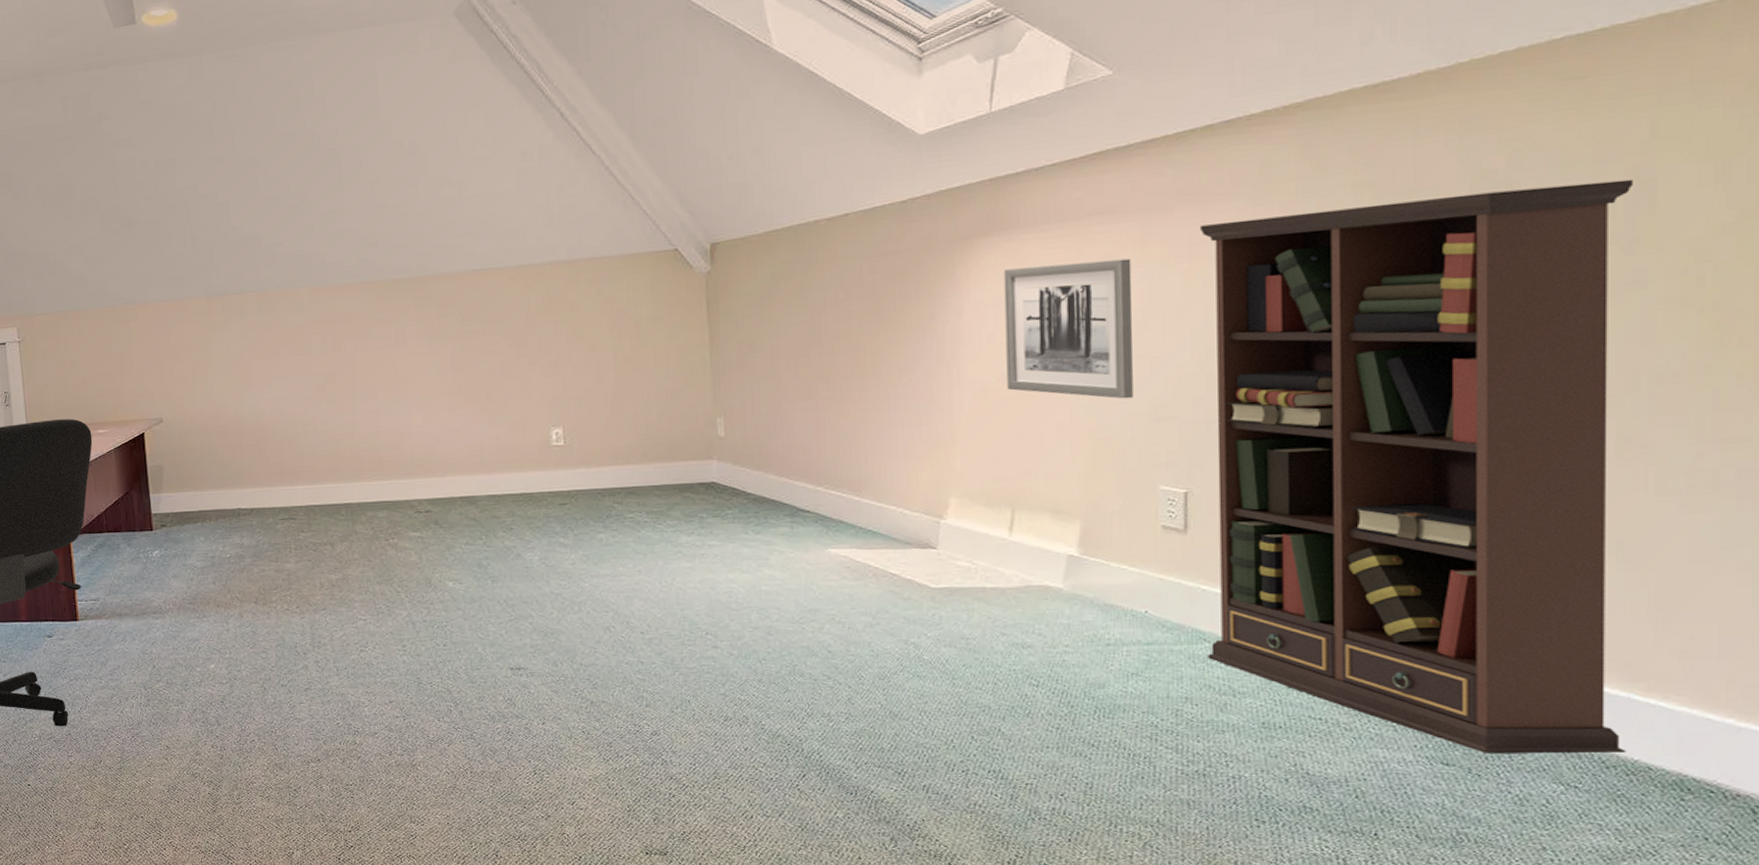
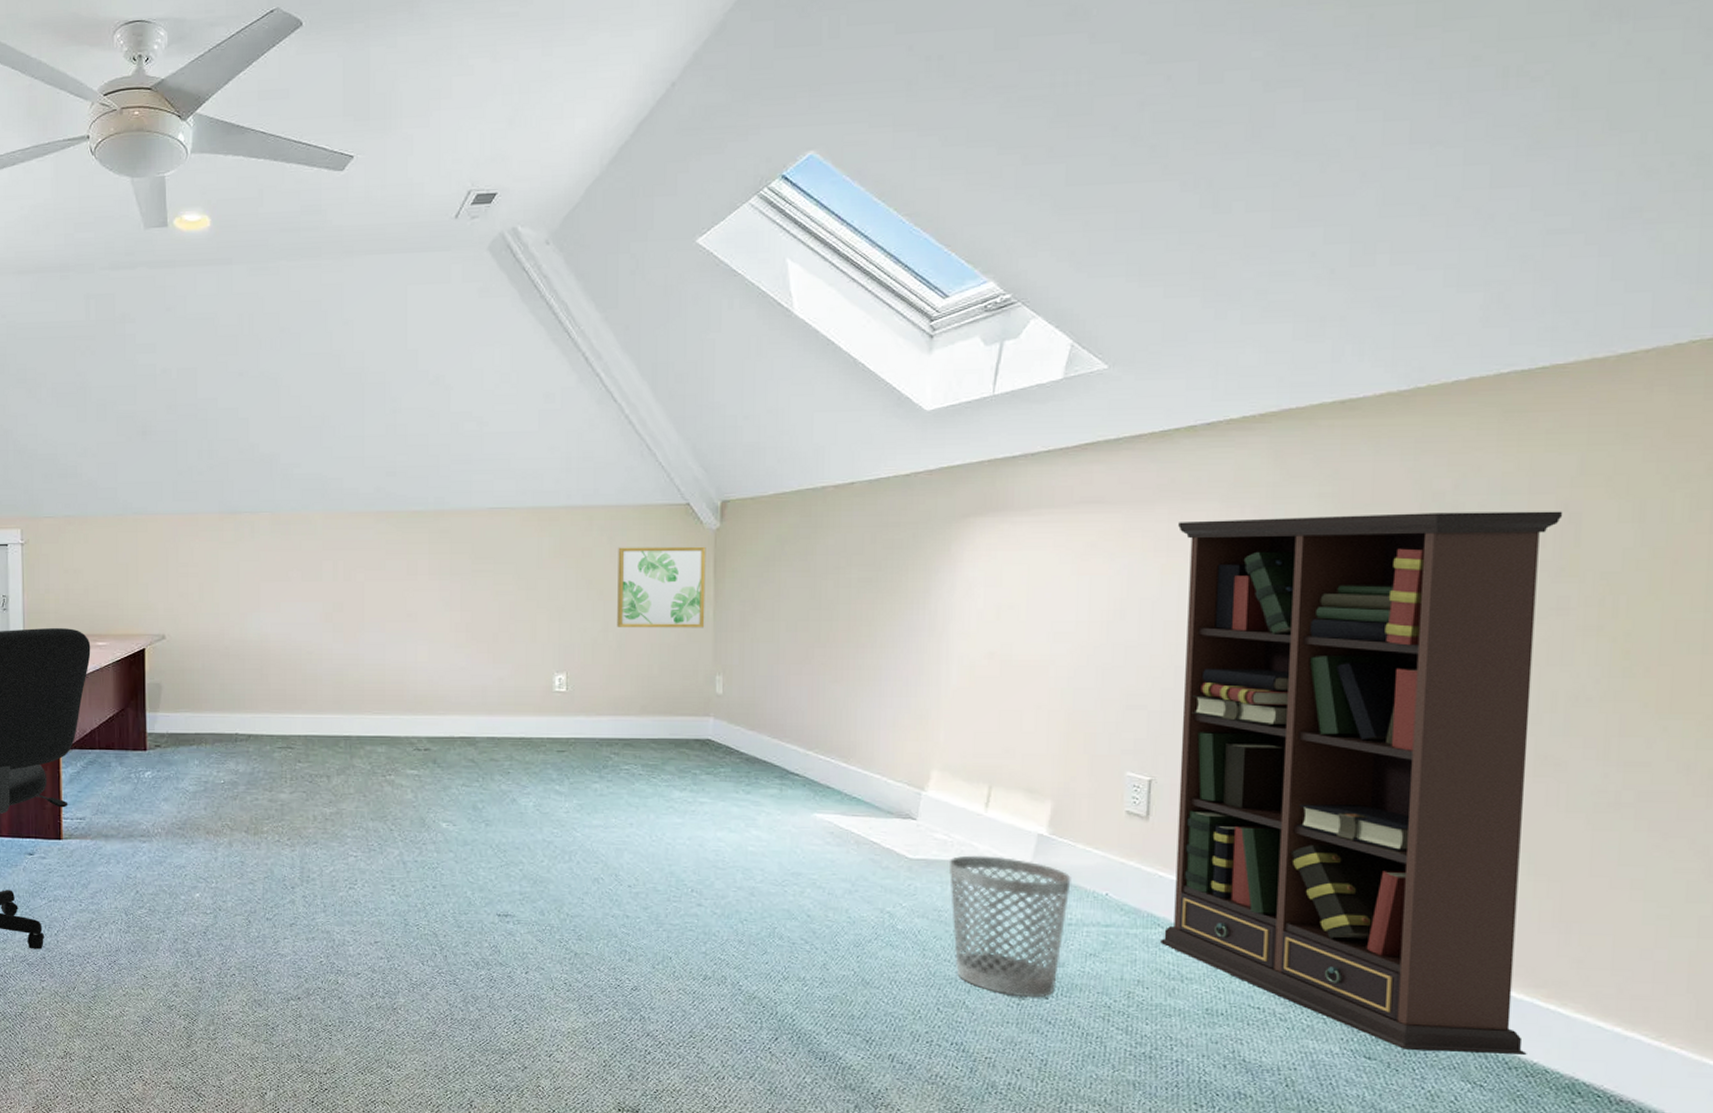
wall art: none [607,290,702,378] -> present [617,546,706,628]
wastebasket: none [974,580,1107,721] -> present [948,855,1071,998]
wall art: present [1003,258,1133,399] -> none [992,548,1114,685]

